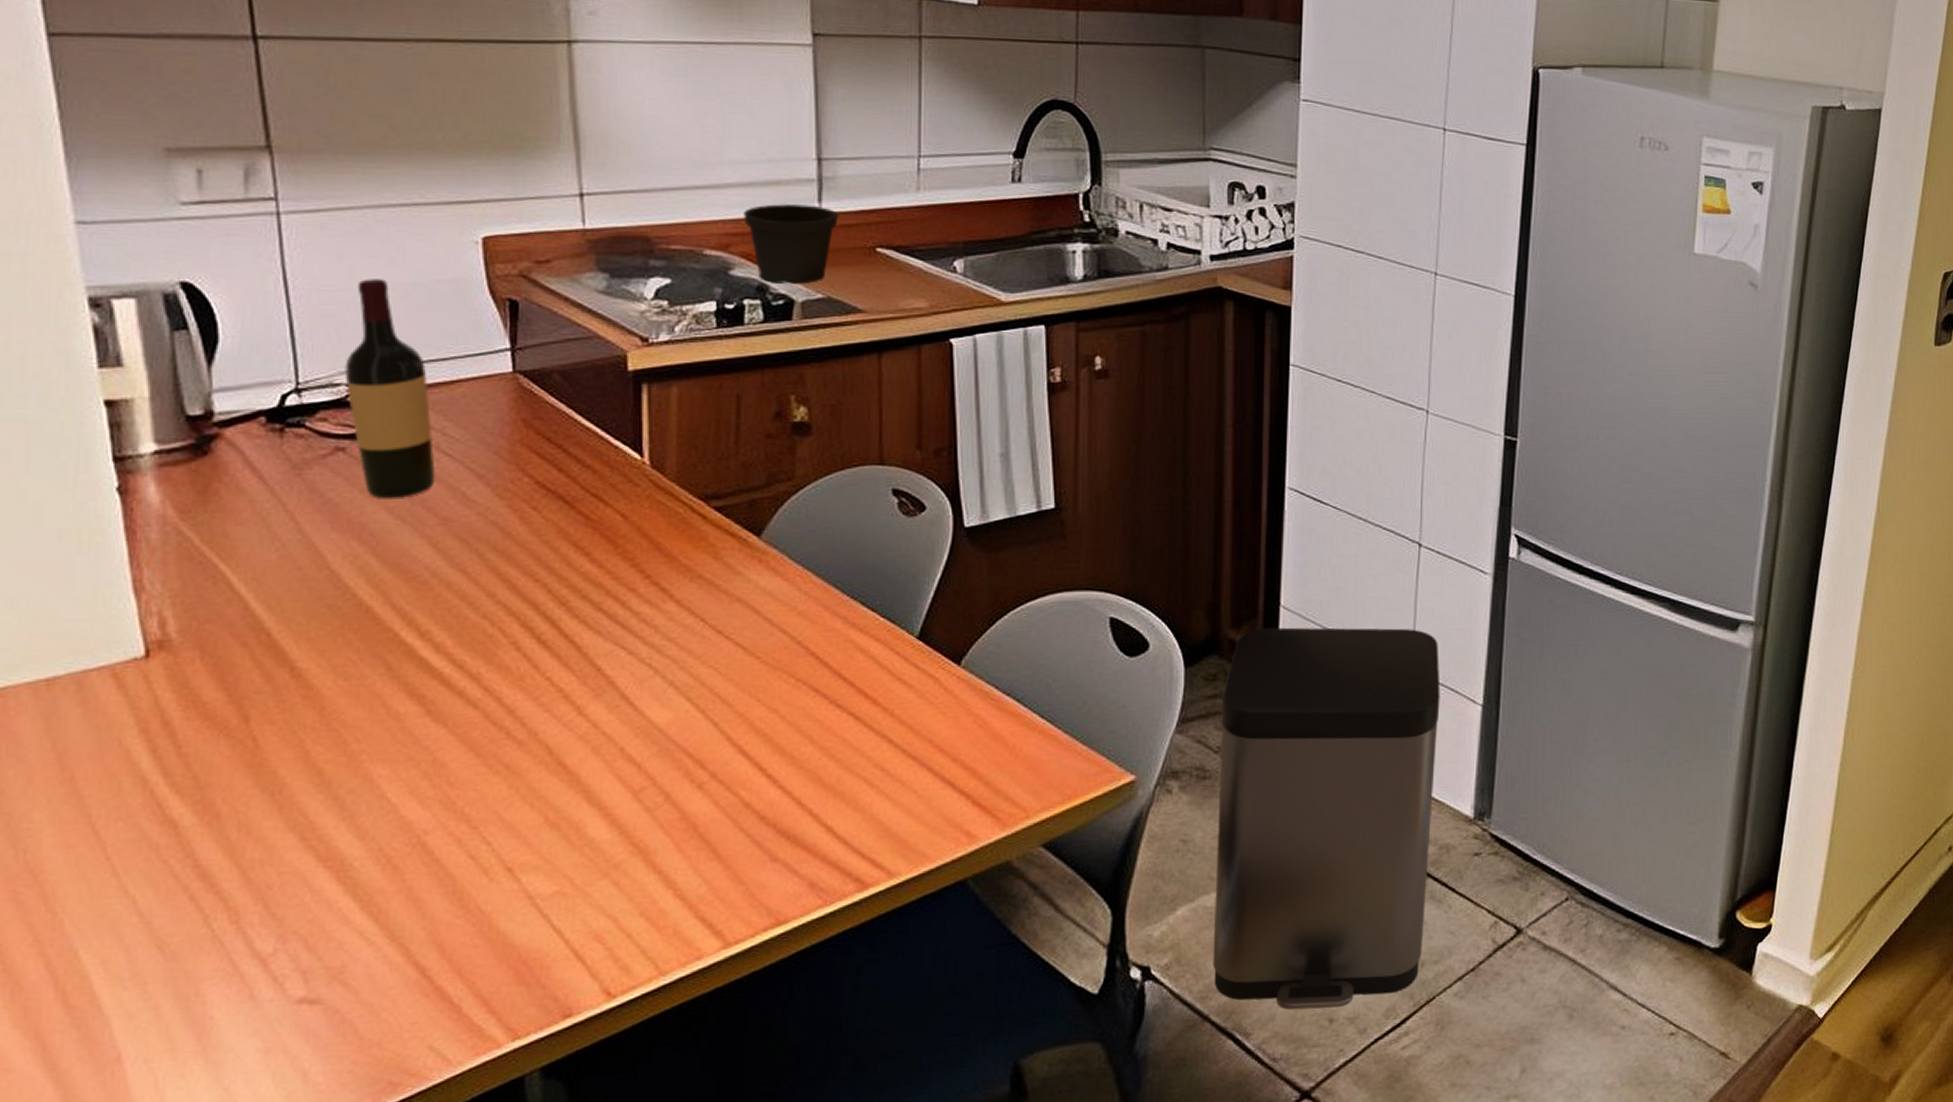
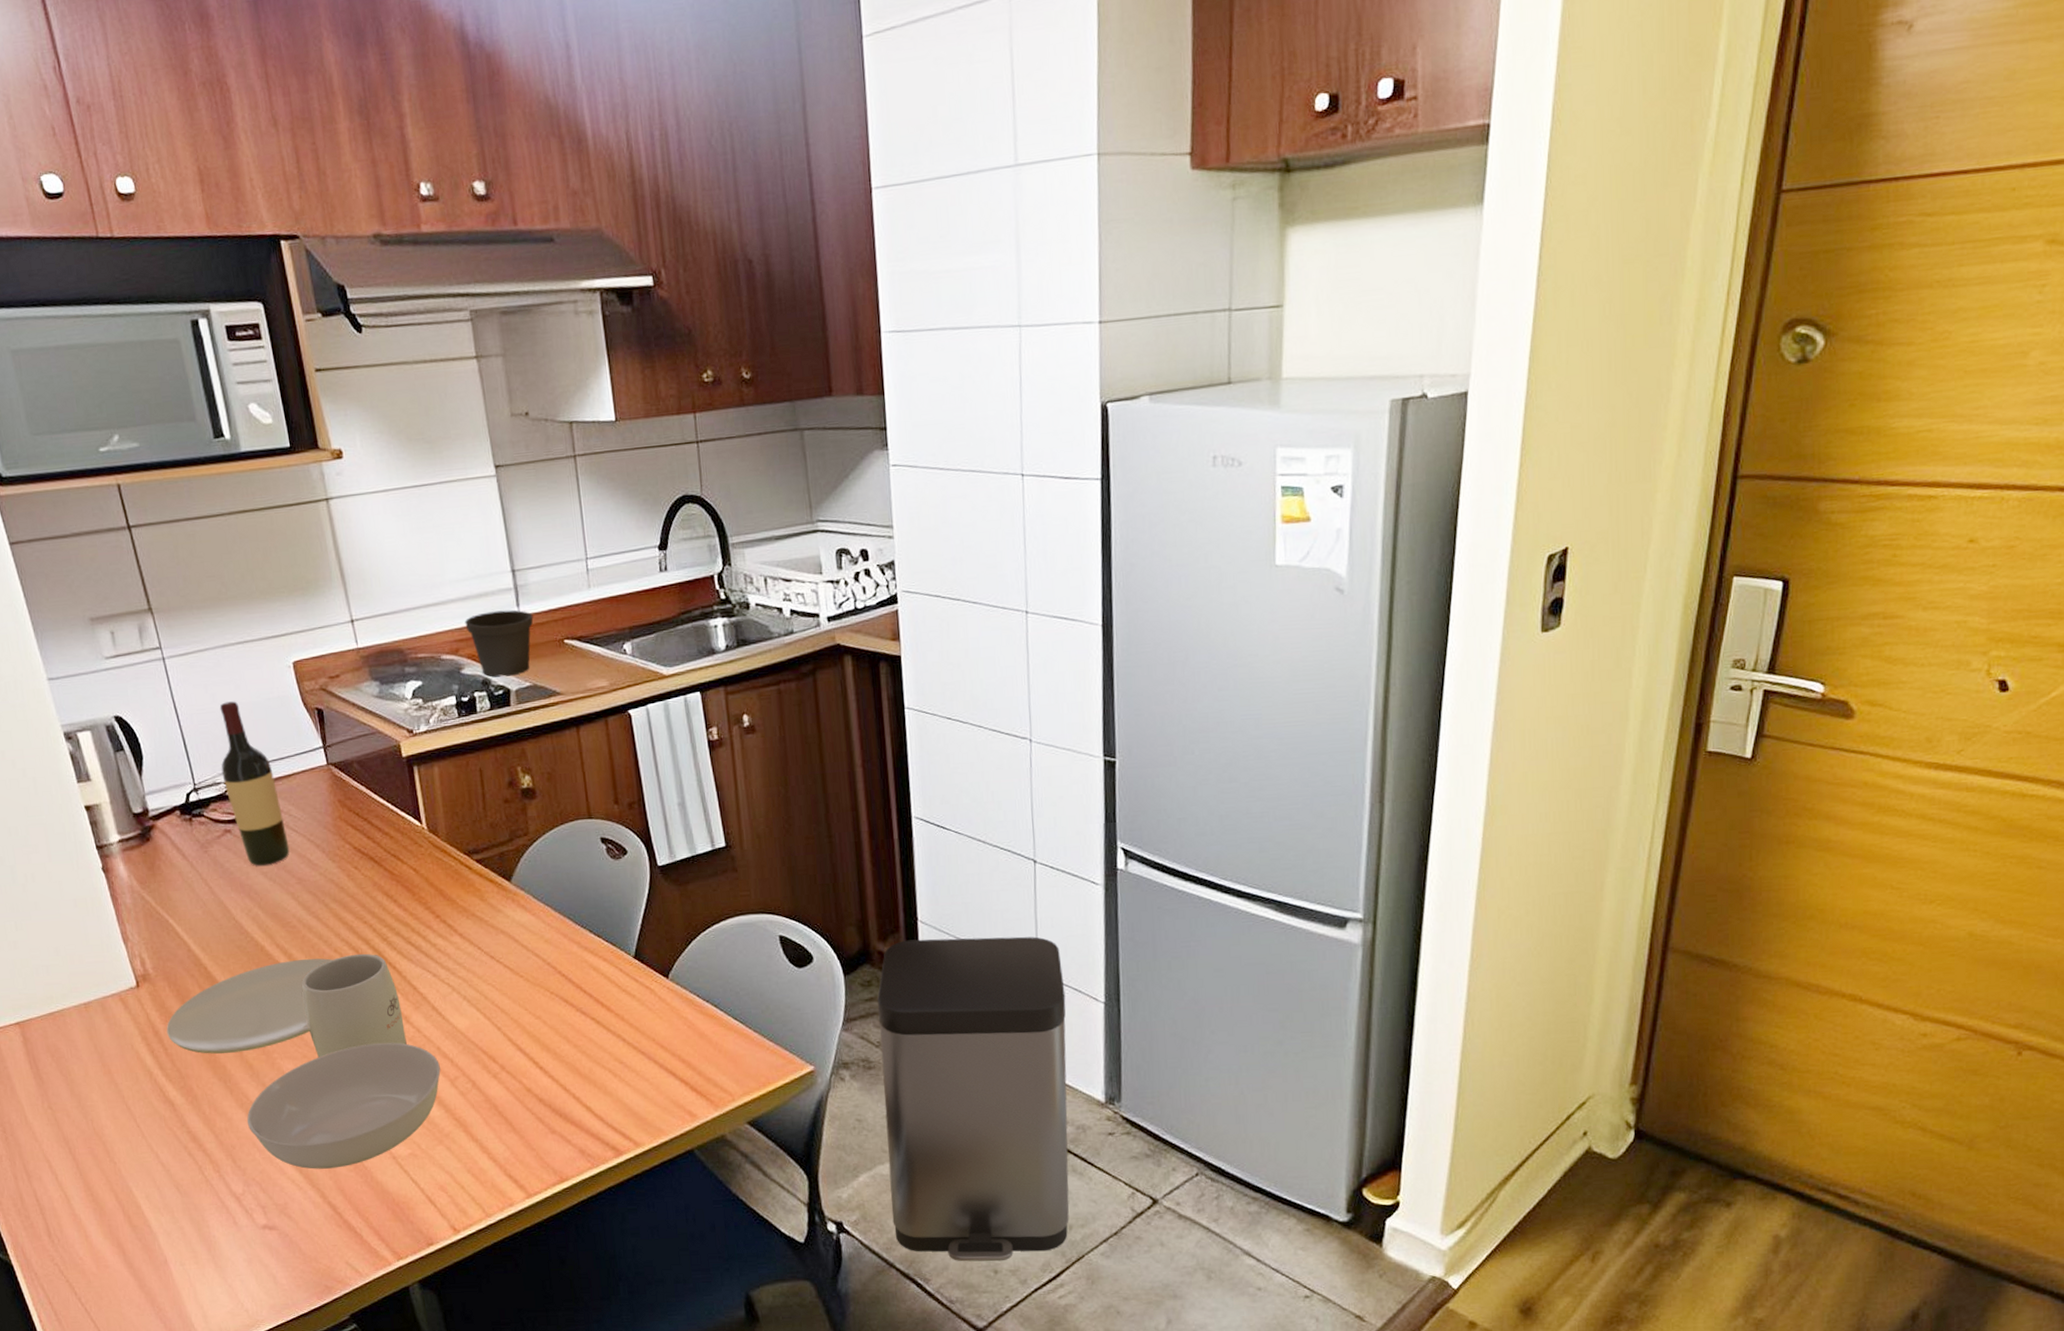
plate: none [185,625,478,755] -> present [166,958,333,1054]
bowl: none [298,741,620,916] -> present [247,1042,441,1169]
mug: none [421,621,575,761] -> present [301,953,407,1058]

